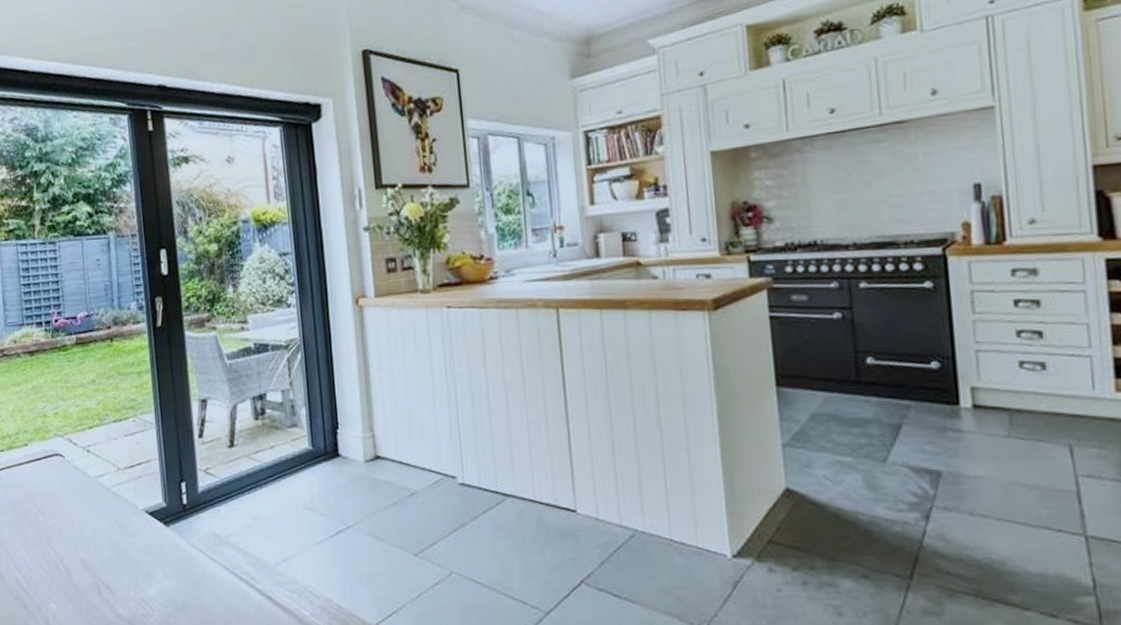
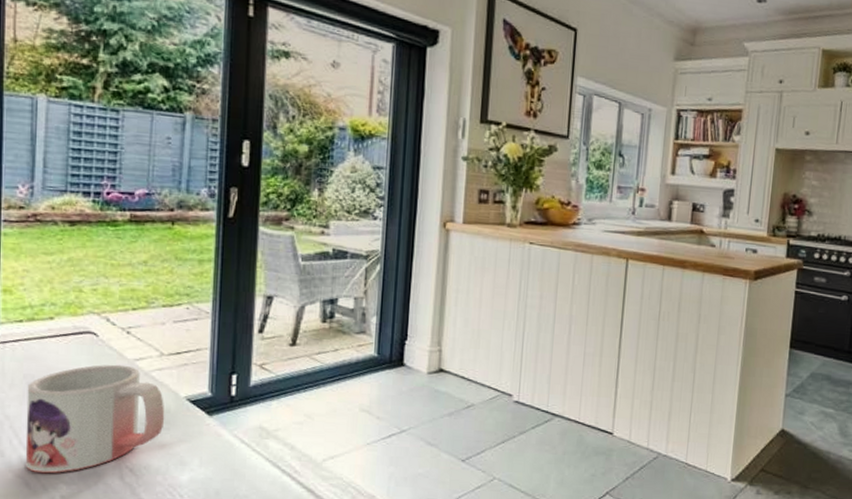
mug: none [14,483,129,595] -> present [25,364,165,474]

